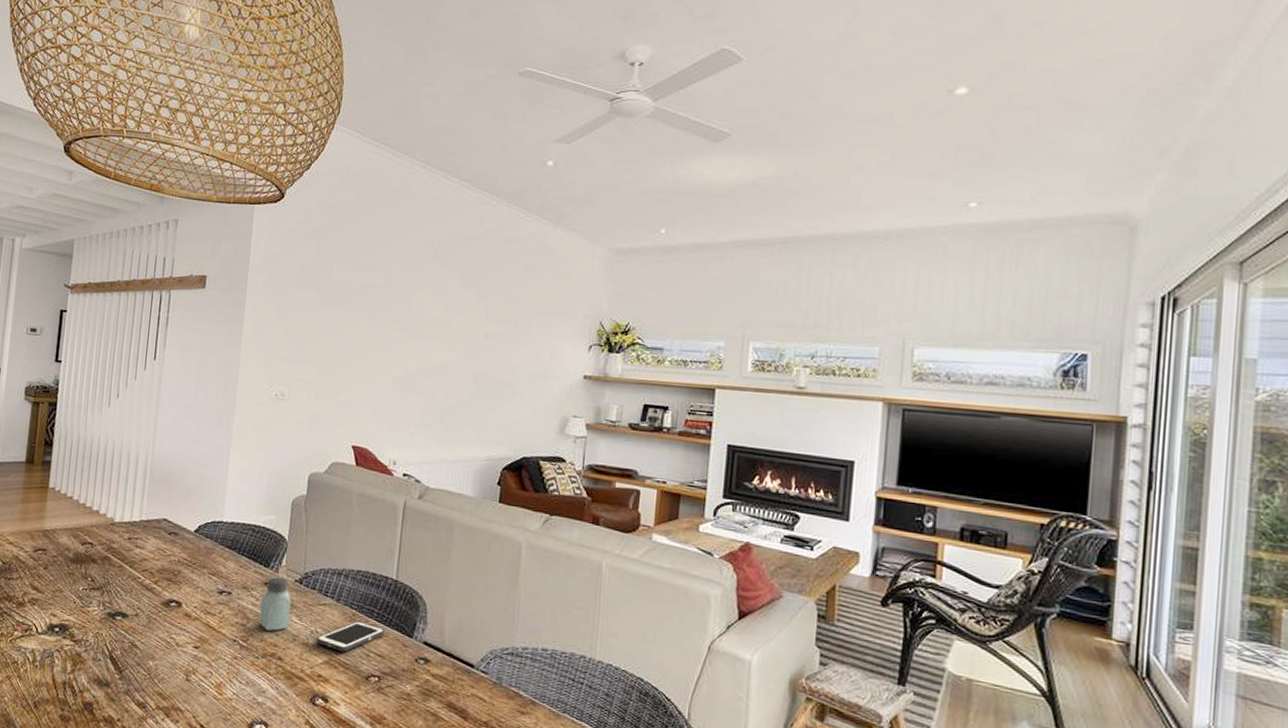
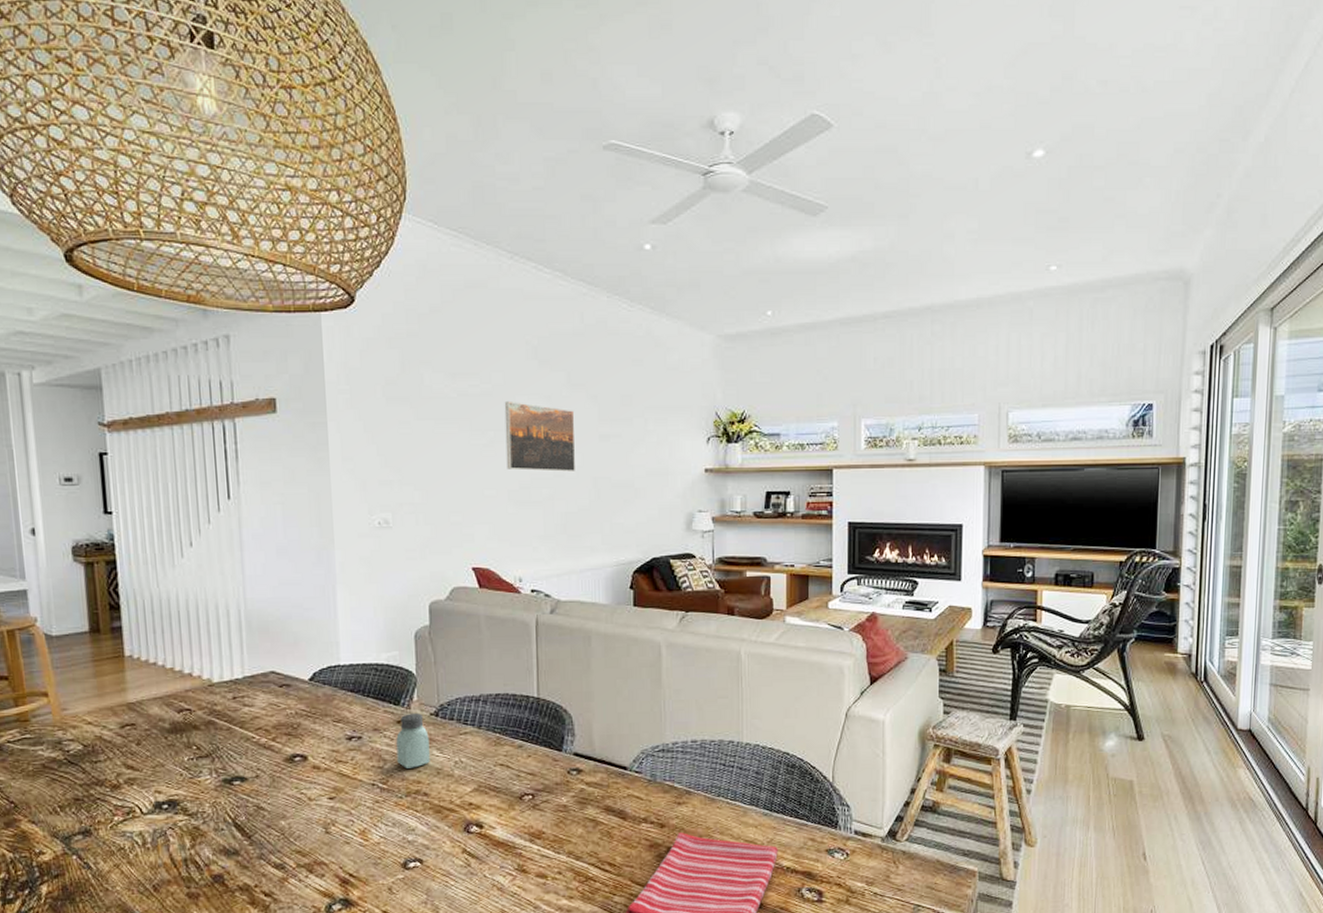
cell phone: present [316,621,385,652] -> none [461,744,533,777]
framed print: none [395,294,464,365] -> present [504,400,576,472]

